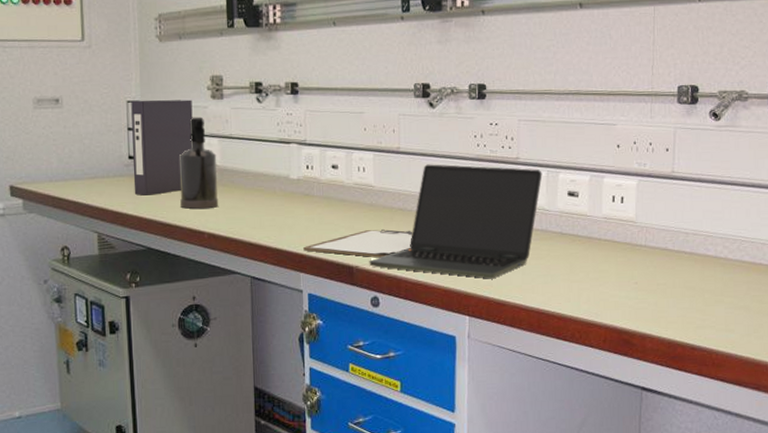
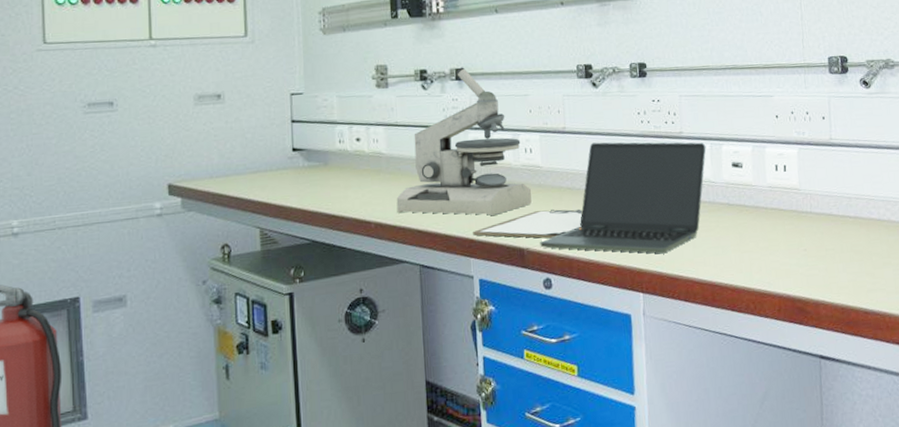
binder: present [131,99,193,196] -> none [295,89,358,188]
spray bottle: present [179,117,219,209] -> none [345,106,386,199]
microscope: none [229,81,363,233] -> present [396,67,532,217]

